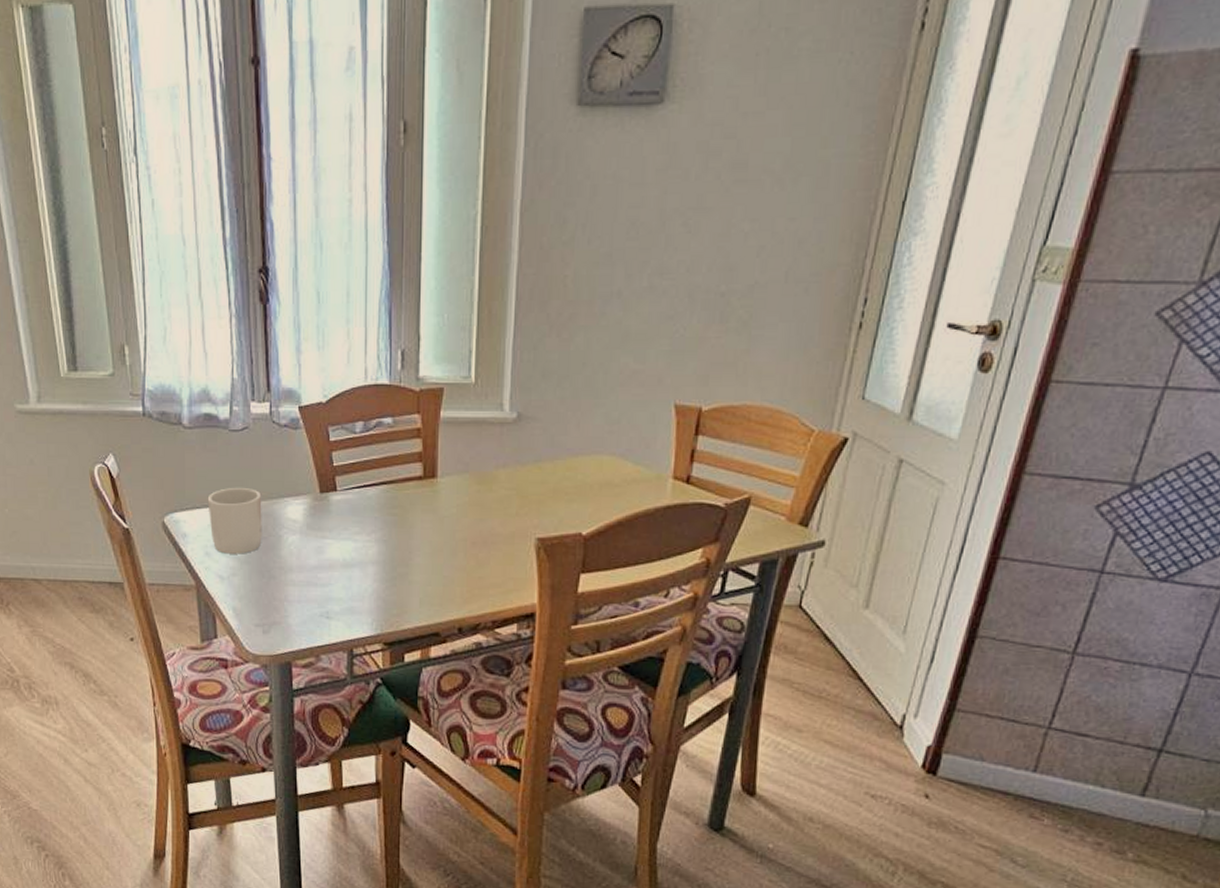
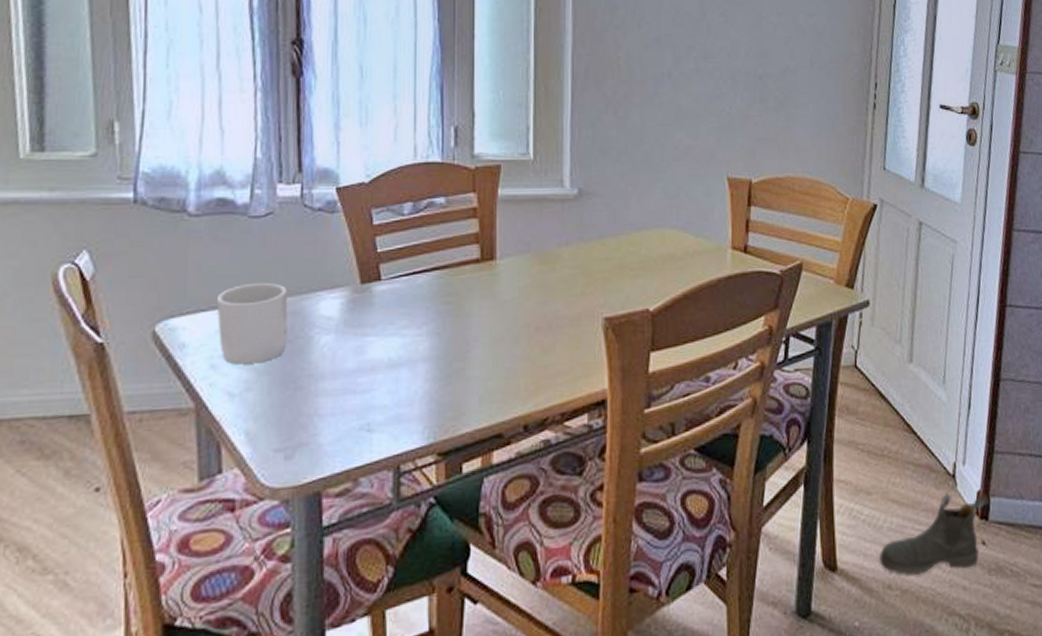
boot: none [802,742,940,817] -> present [878,492,989,576]

